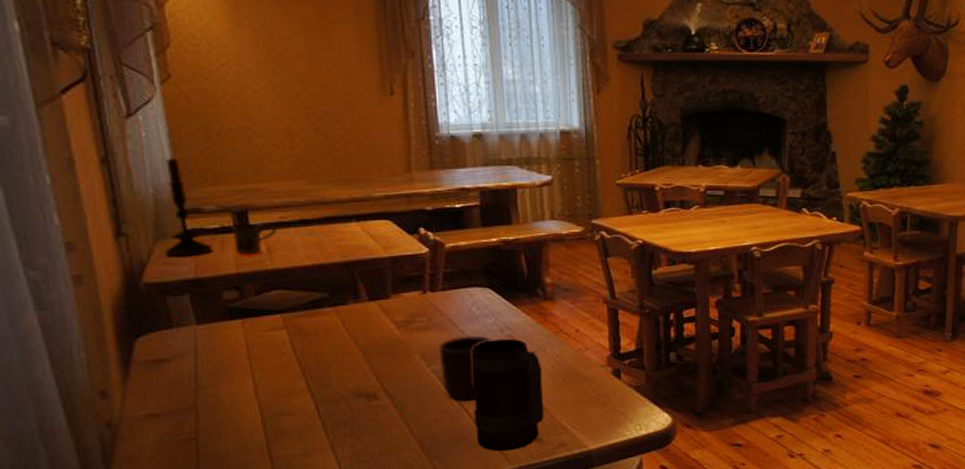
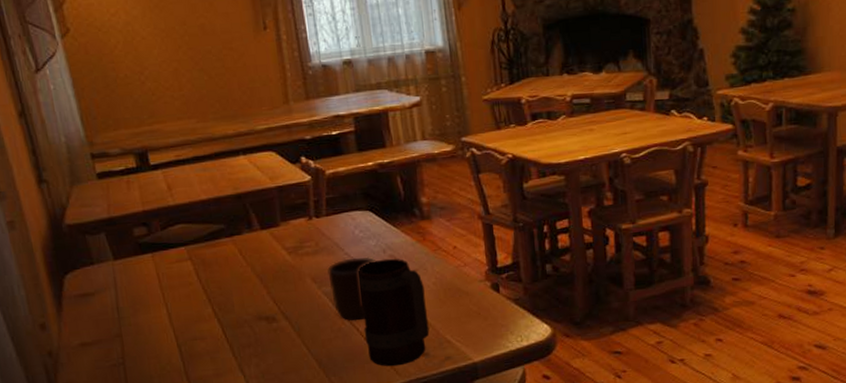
candle: present [165,155,213,258] -> none [73,105,121,200]
mug: present [230,222,277,256] -> none [134,161,175,195]

